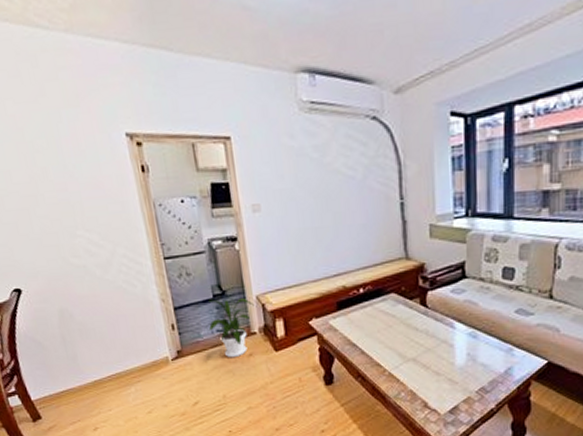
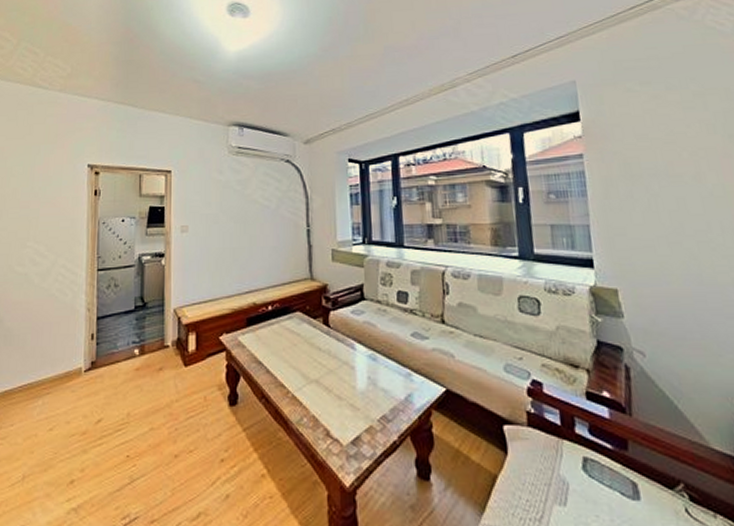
house plant: present [205,299,254,358] -> none [122,311,171,372]

